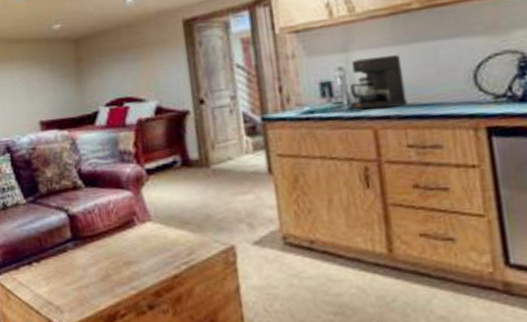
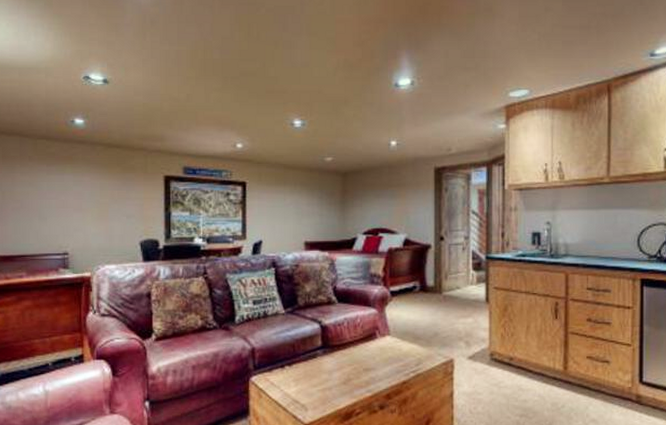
coffee maker: present [348,55,408,110] -> none [550,217,591,257]

